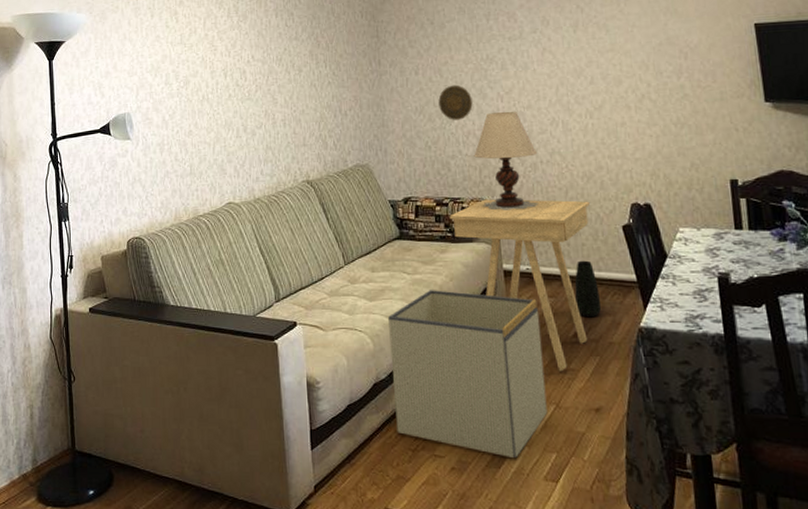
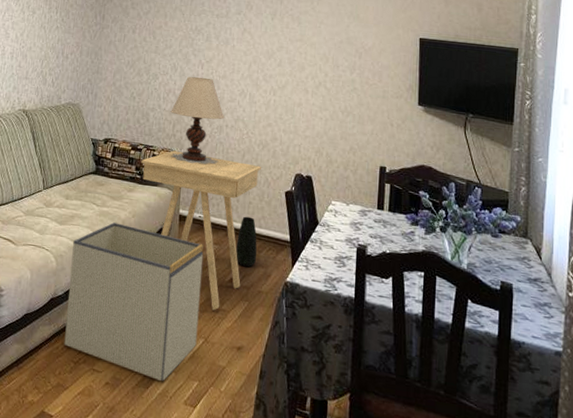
decorative plate: present [438,84,473,120] -> none [148,47,178,79]

